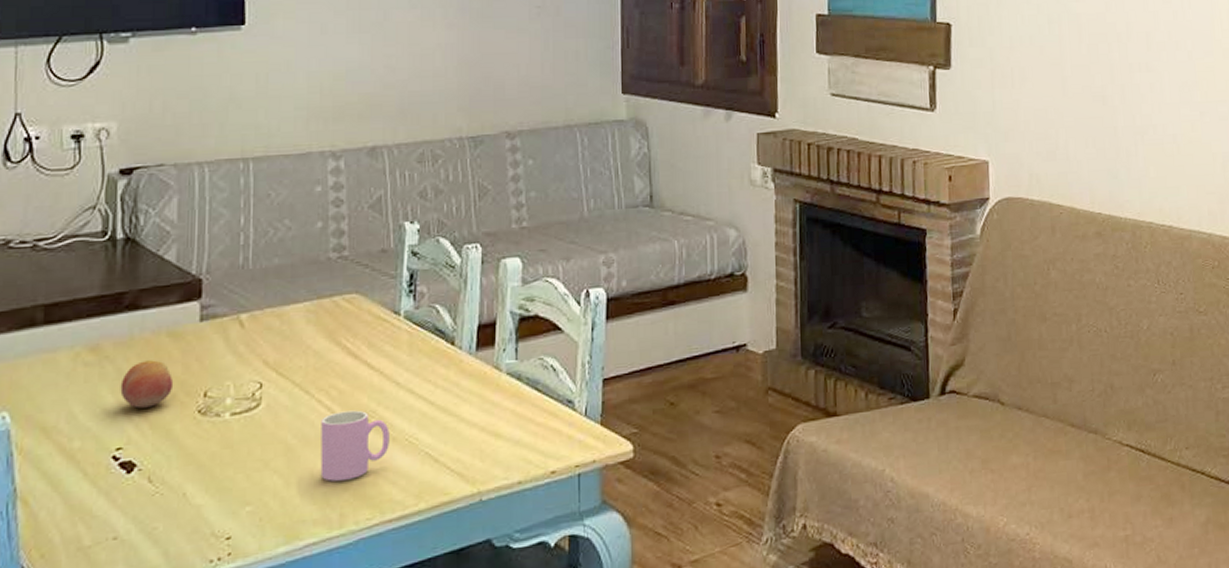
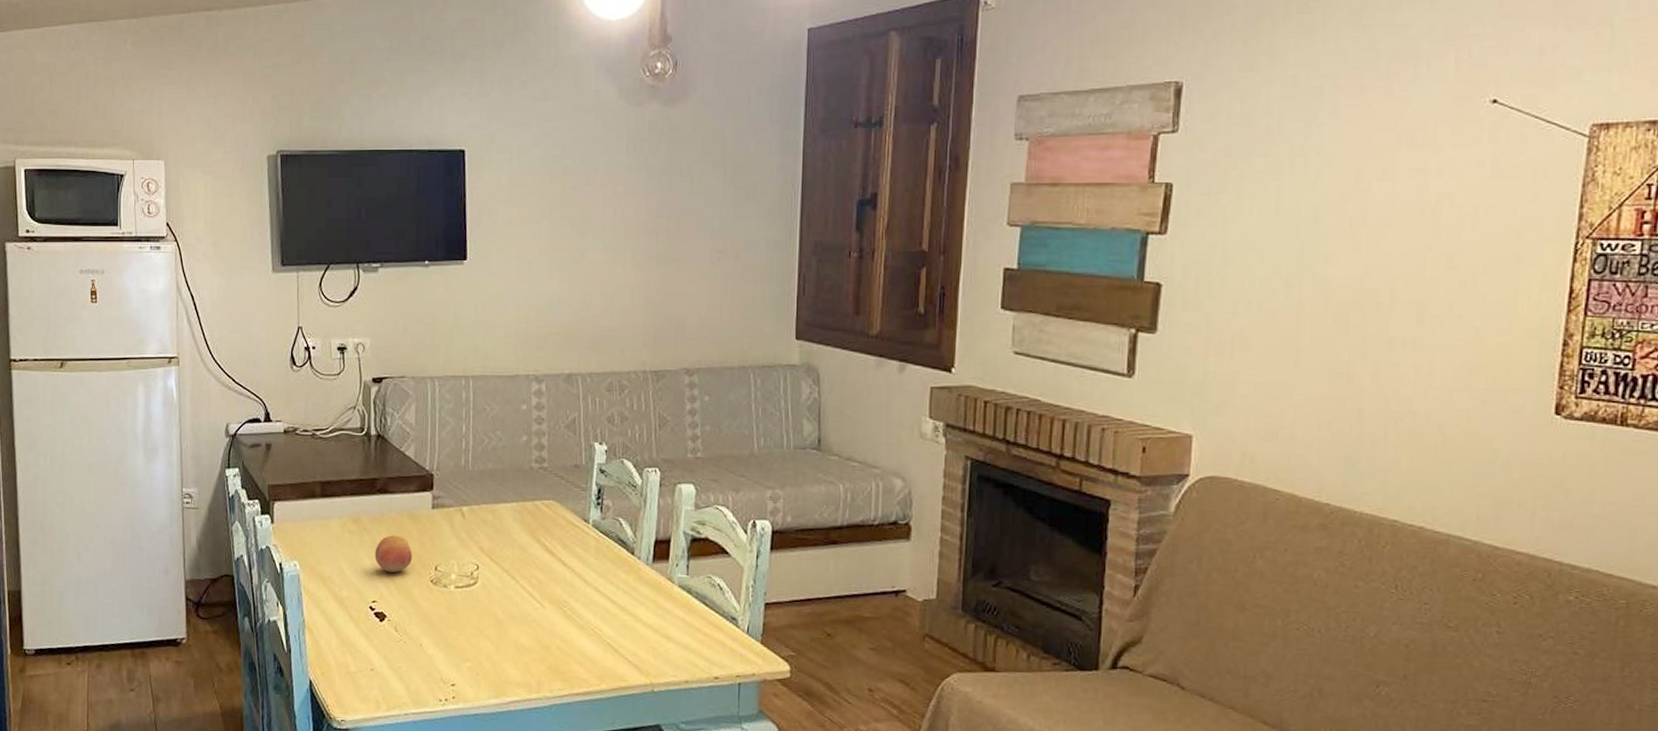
cup: present [320,410,390,481] -> none [523,598,578,655]

